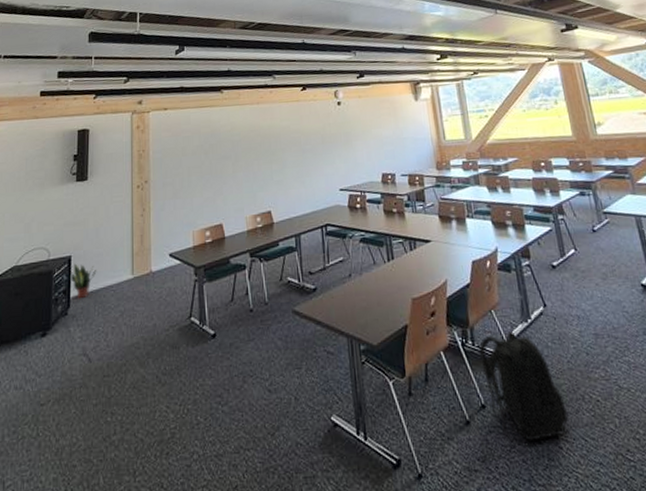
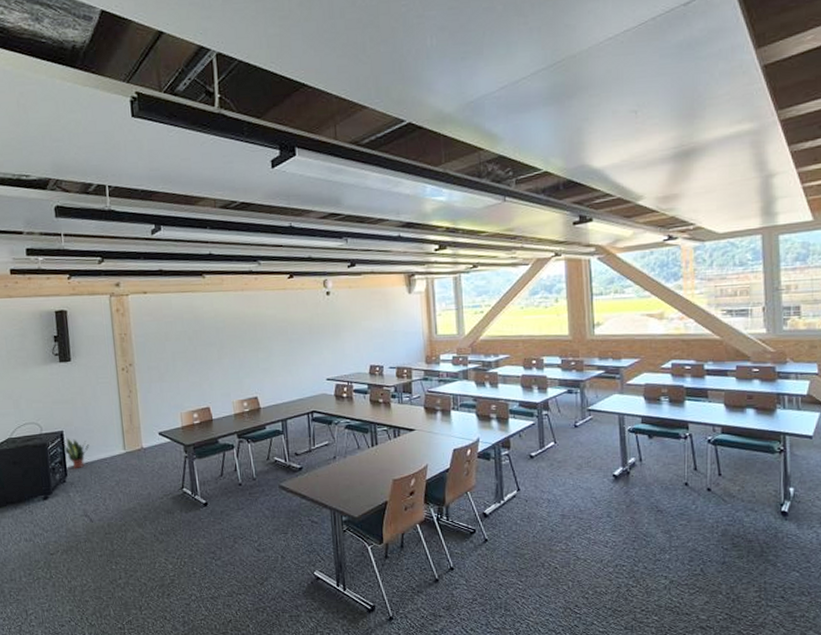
backpack: present [478,331,568,442] -> none [452,510,526,596]

